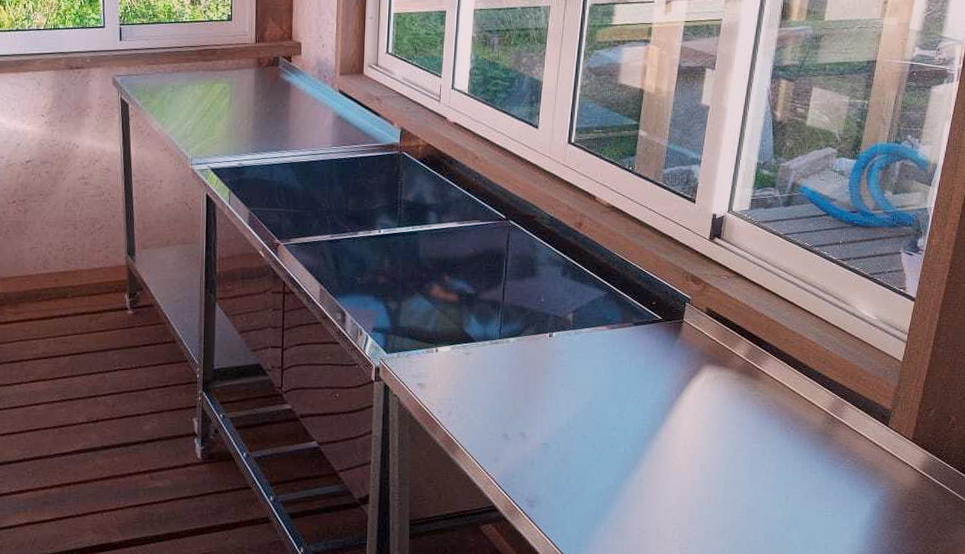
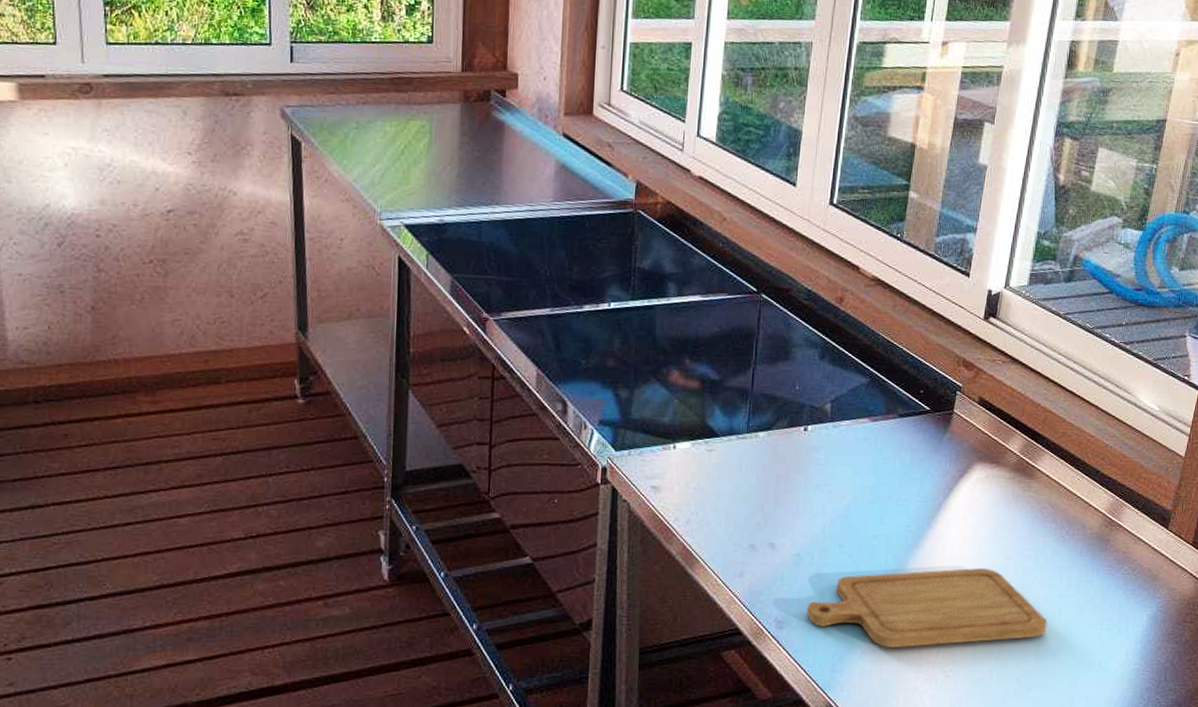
chopping board: none [554,458,775,526] -> present [806,568,1047,647]

